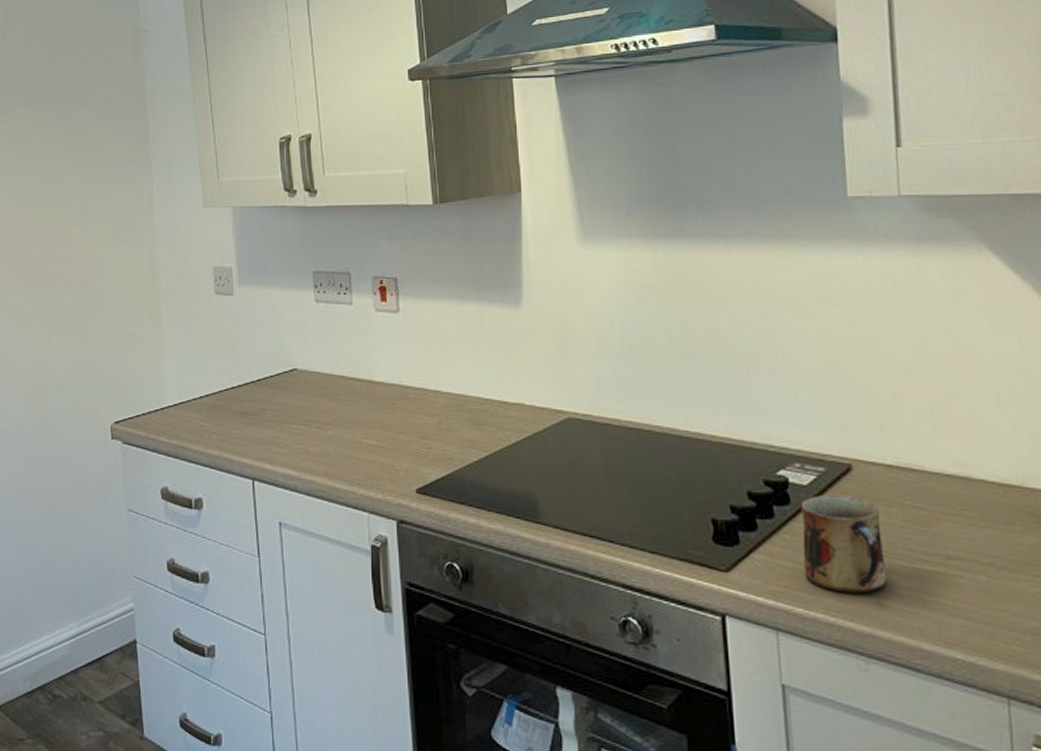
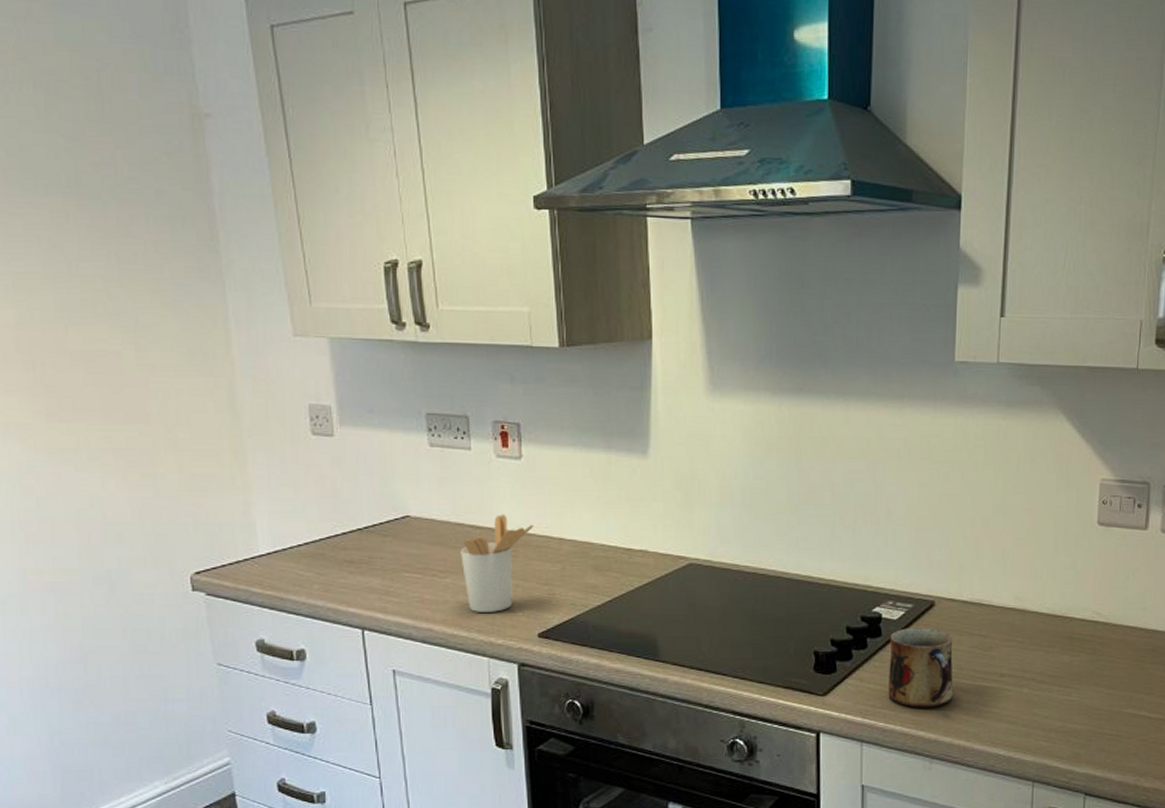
utensil holder: none [342,366,411,466] -> present [460,513,534,612]

